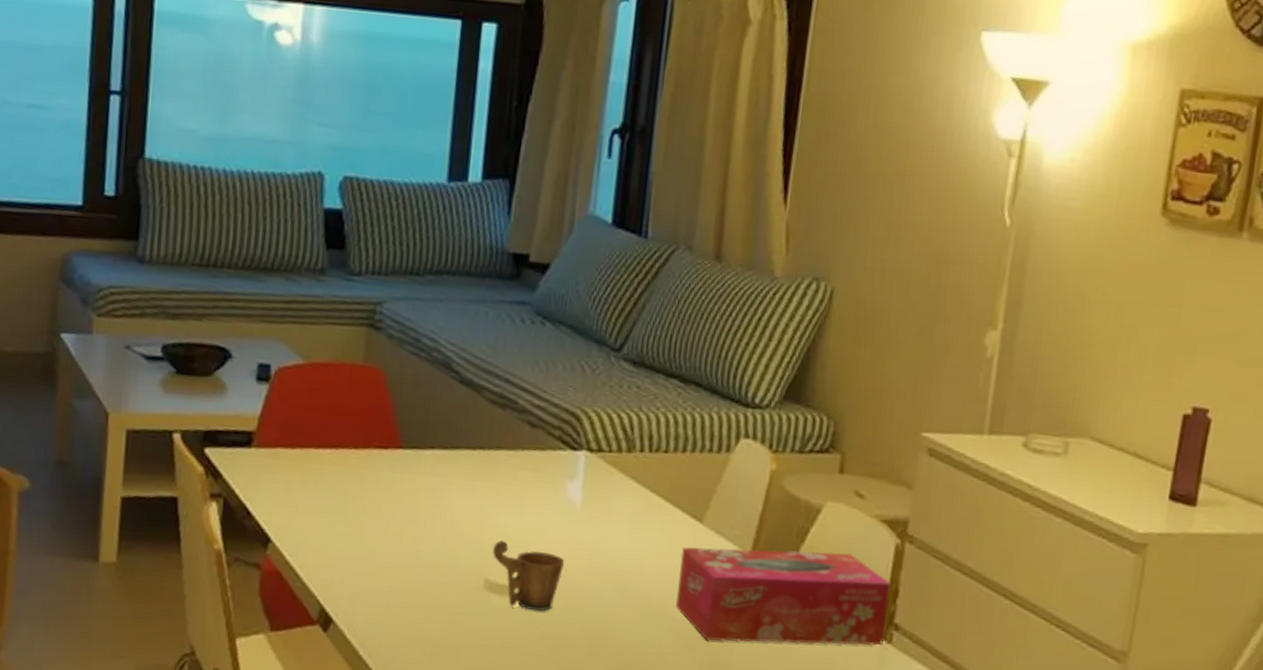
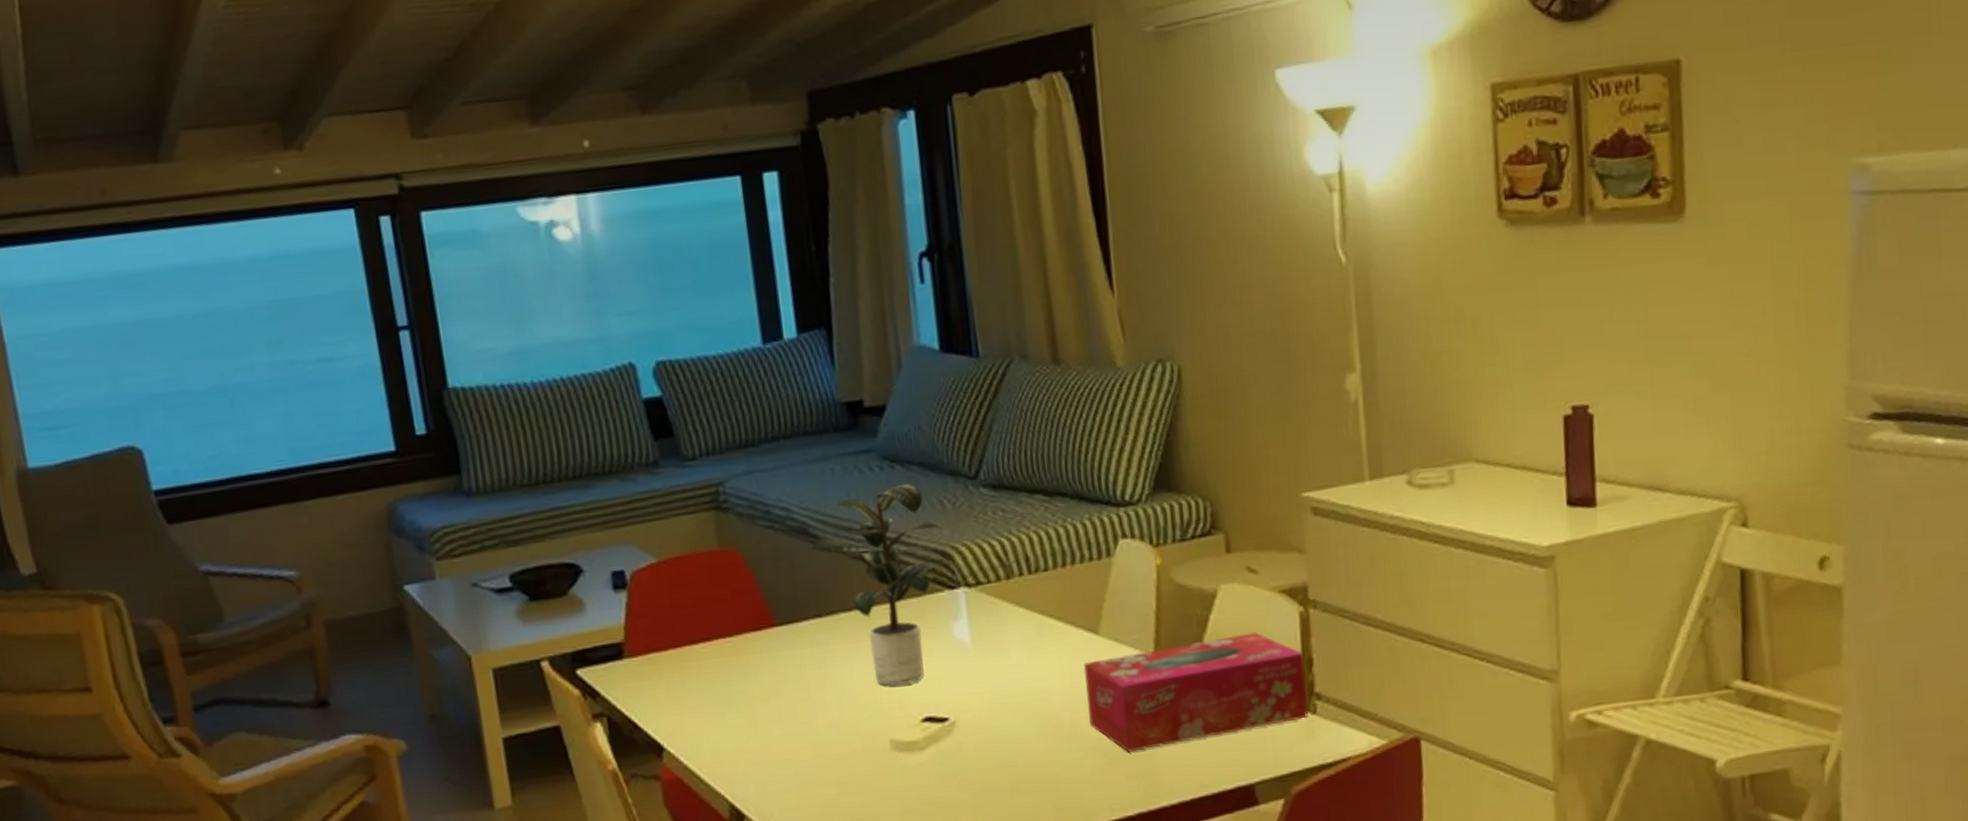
potted plant: none [448,341,579,531] -> present [809,483,951,686]
mug: present [492,540,565,612] -> none [891,697,968,762]

